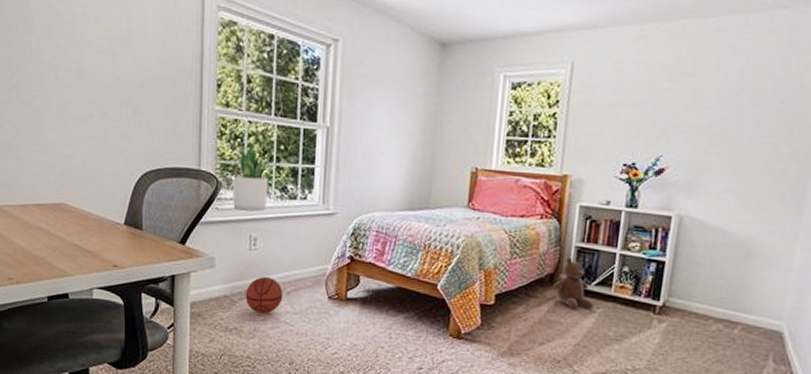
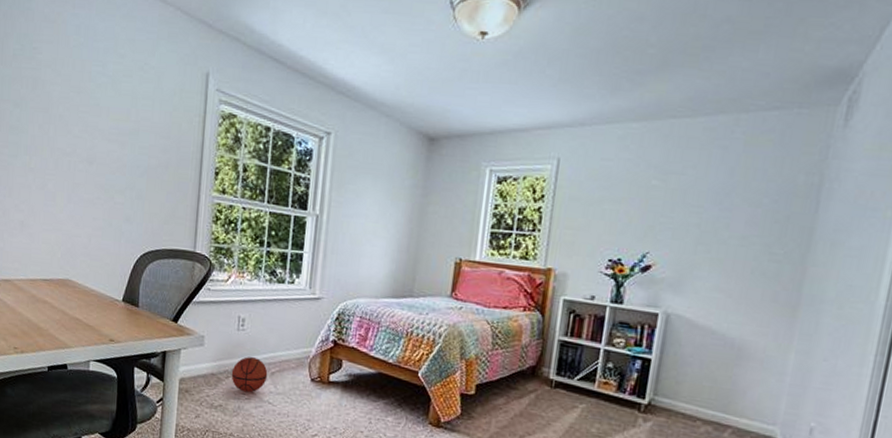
planter: present [232,144,273,212] -> none [224,229,264,294]
teddy bear: present [554,257,594,309] -> none [535,351,577,404]

